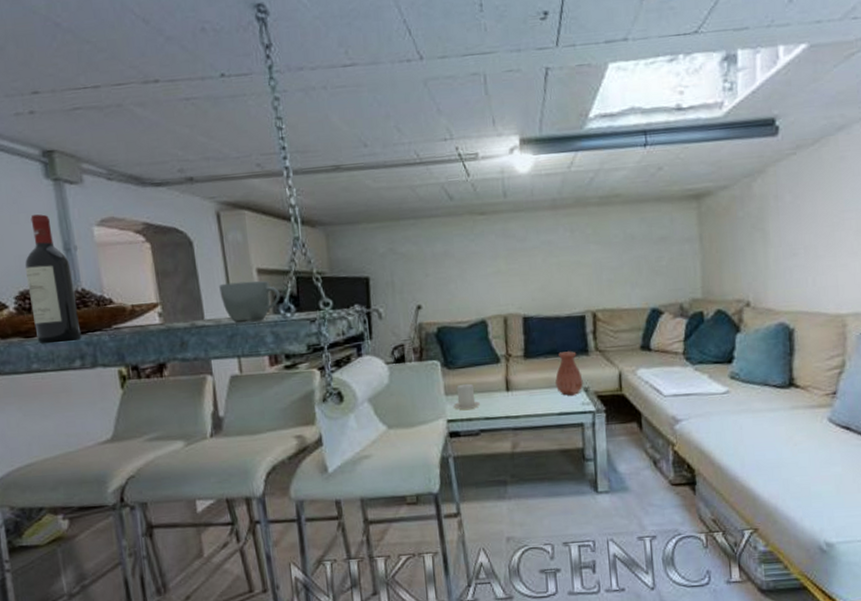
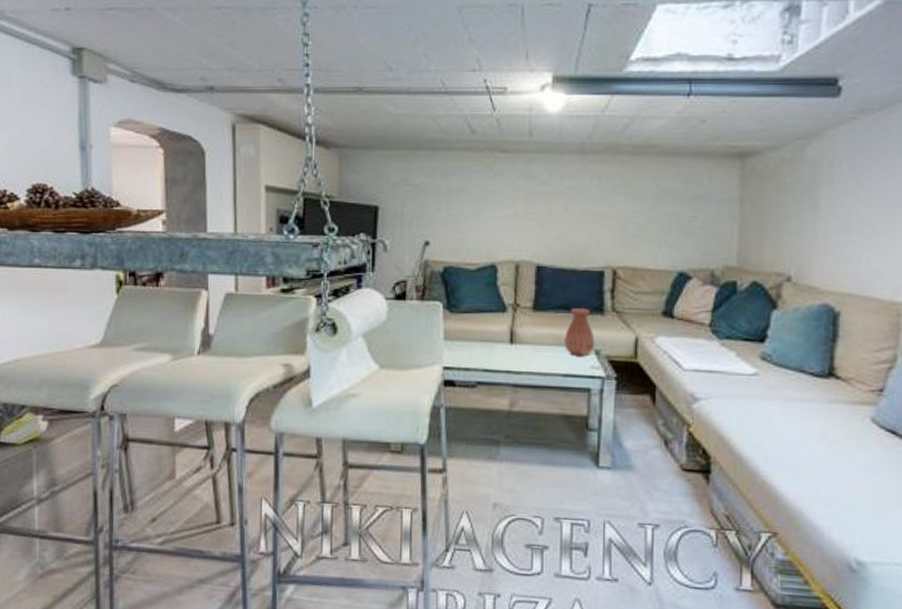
wine bottle: present [24,214,82,344] -> none [40,110,85,240]
cup: present [218,280,280,323] -> none [225,197,285,240]
candle: present [453,383,481,411] -> none [451,330,481,359]

